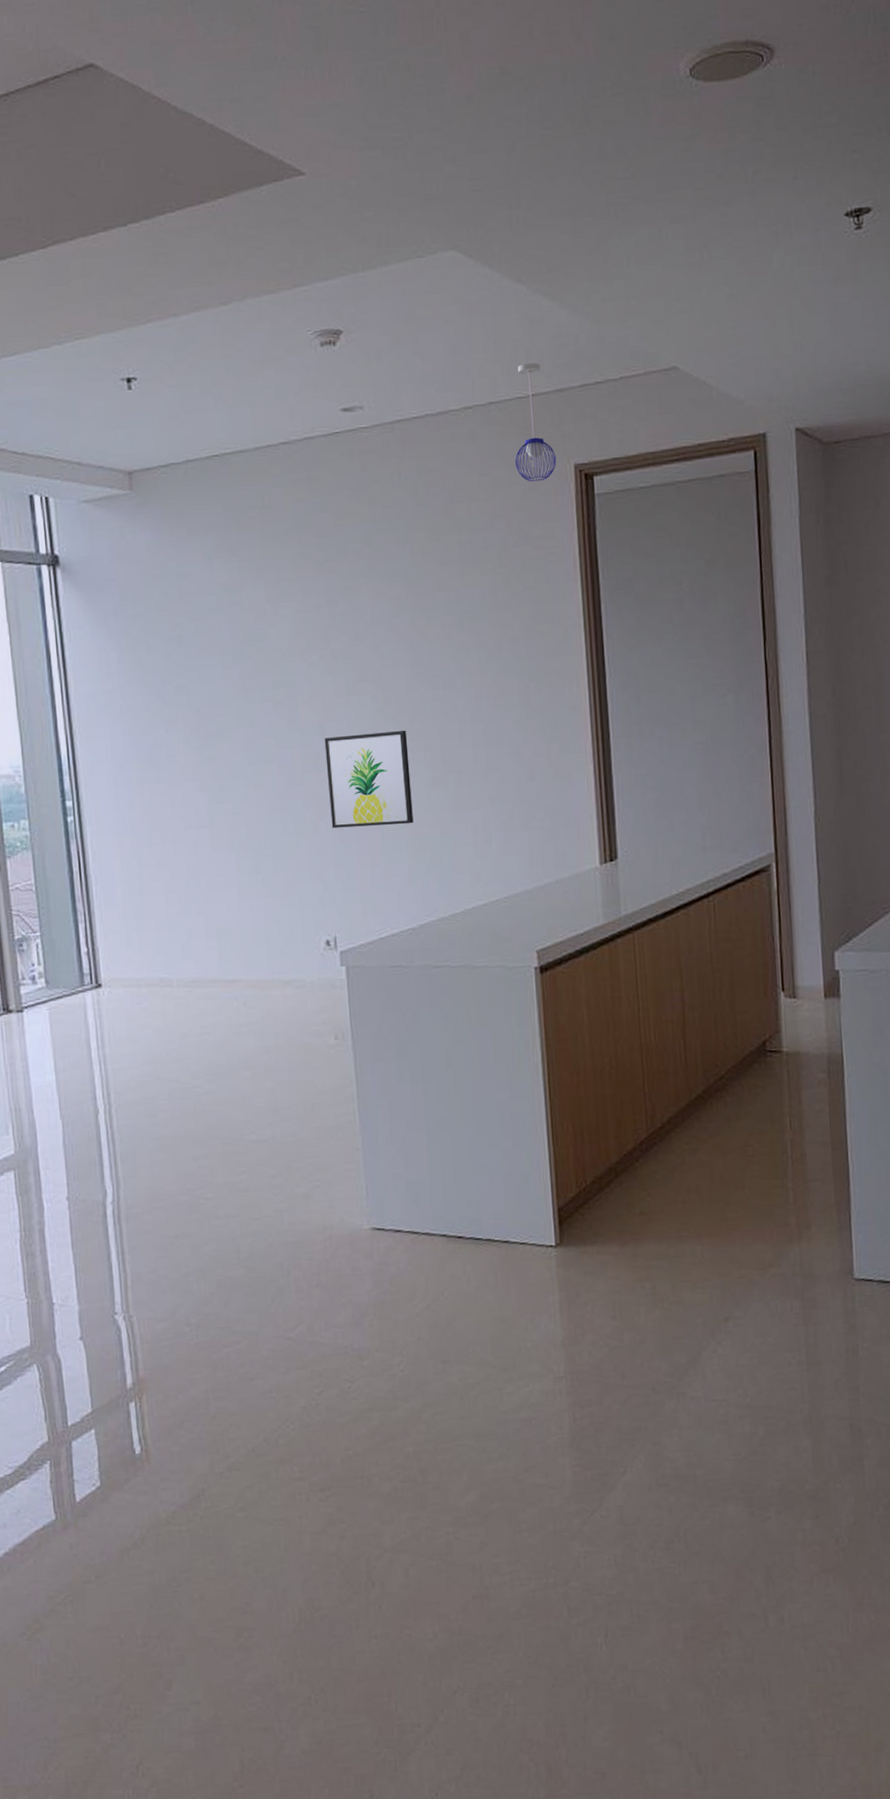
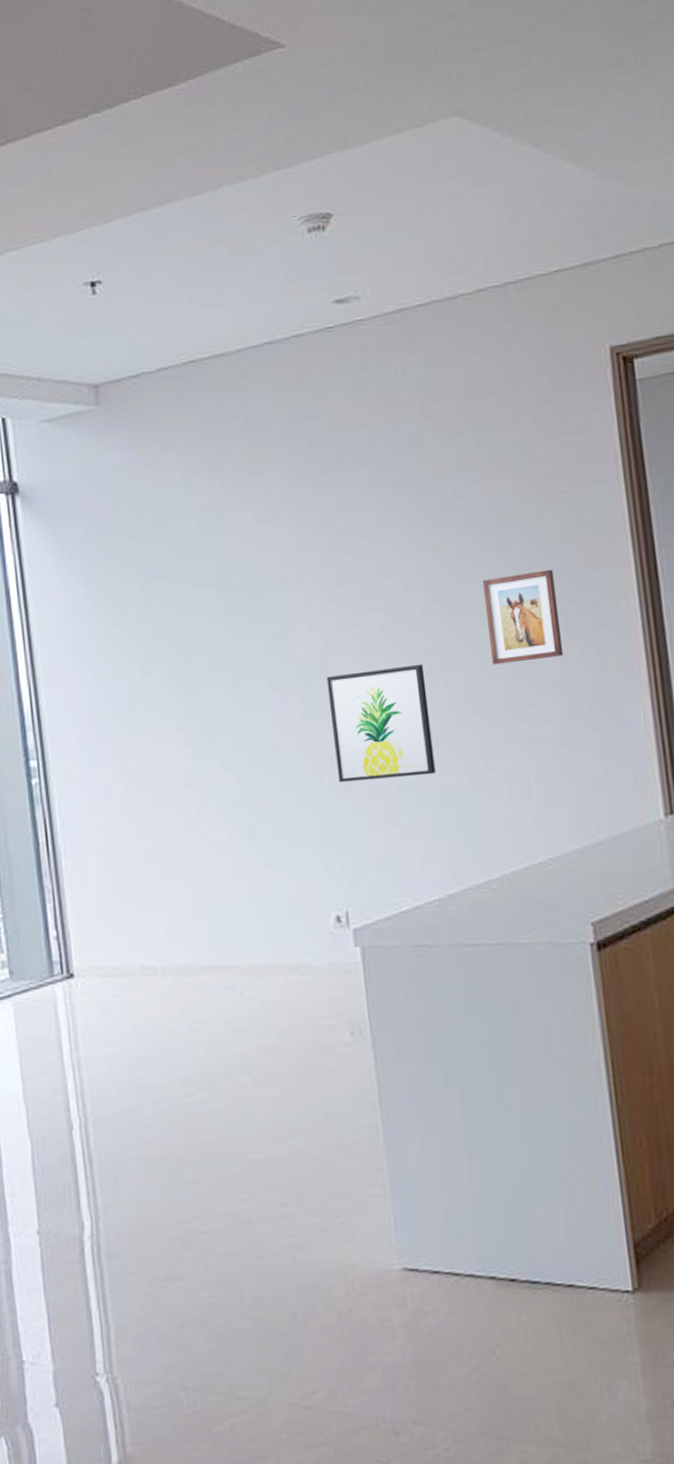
wall art: none [458,654,524,733] -> present [482,569,564,665]
pendant light: present [515,362,557,482] -> none [537,234,589,370]

